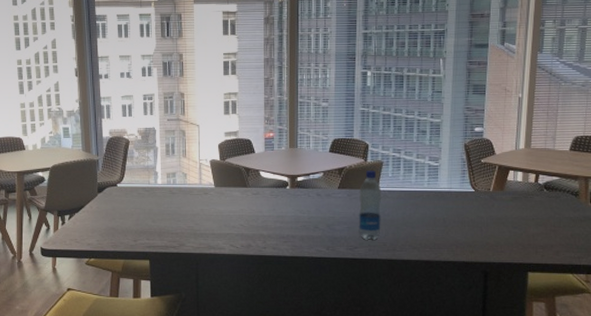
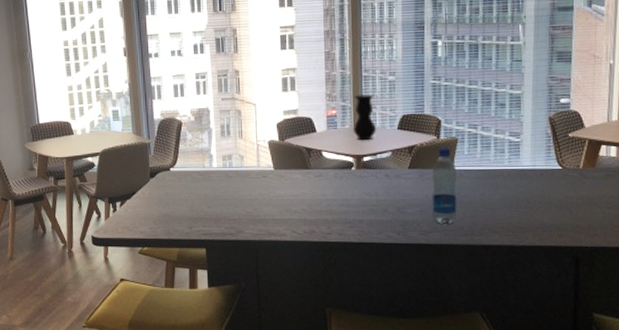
vase: none [288,119,310,162] -> present [352,94,377,141]

